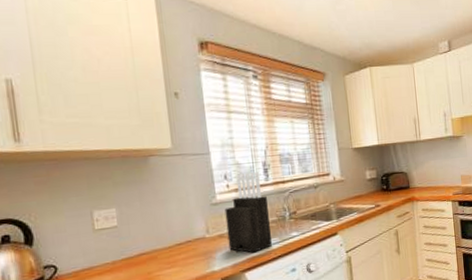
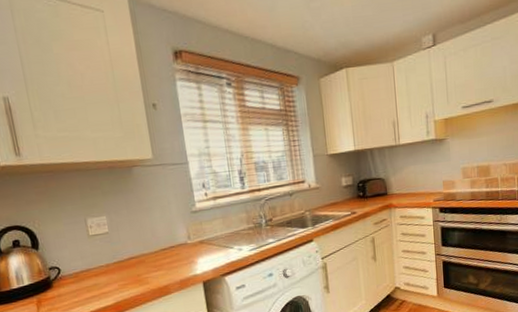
knife block: present [224,172,272,253] -> none [204,180,249,259]

